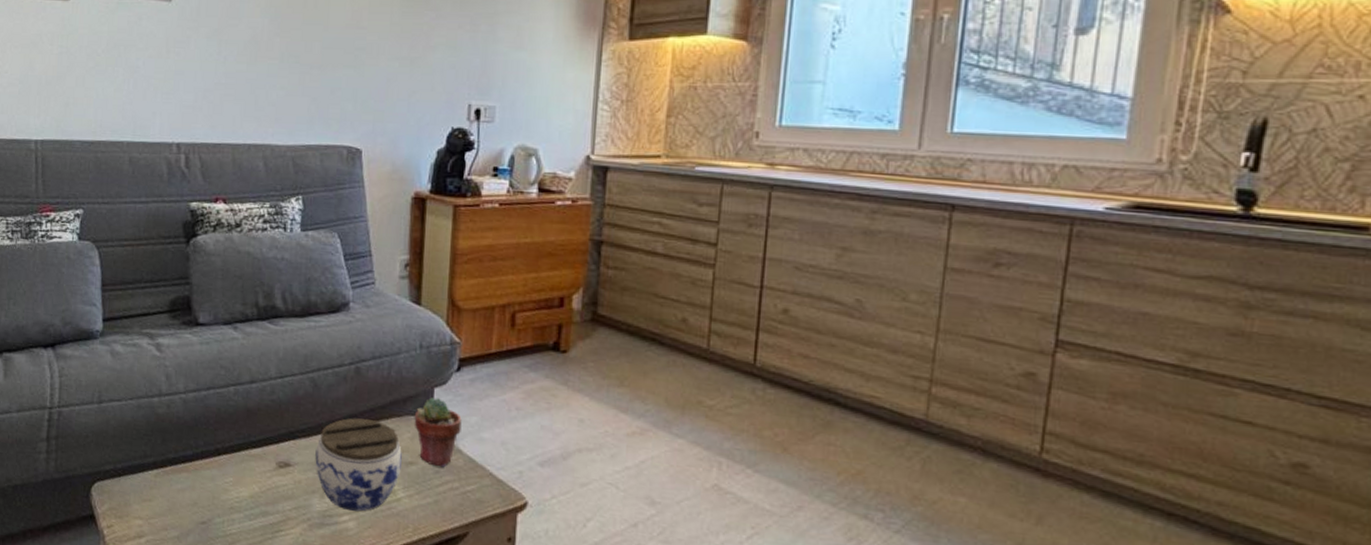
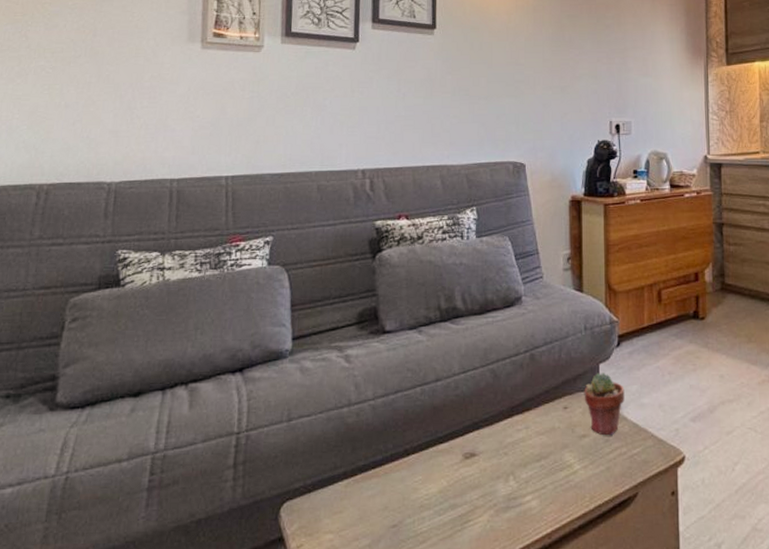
jar: present [315,417,402,512] -> none [498,401,575,490]

